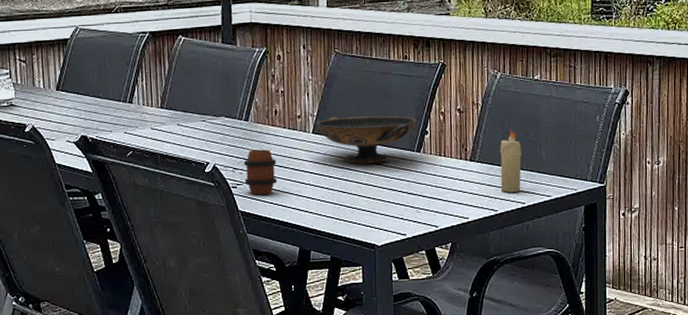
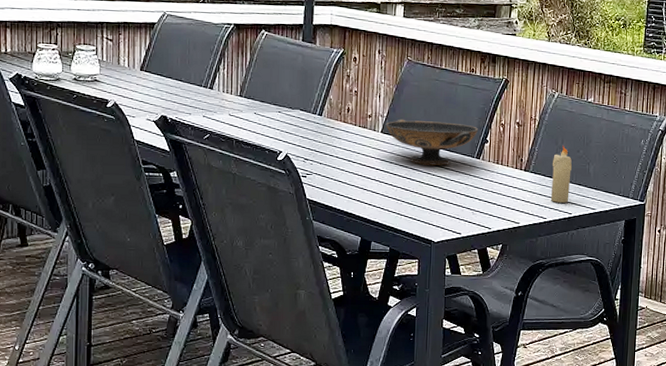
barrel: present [243,149,278,195] -> none [314,143,346,186]

